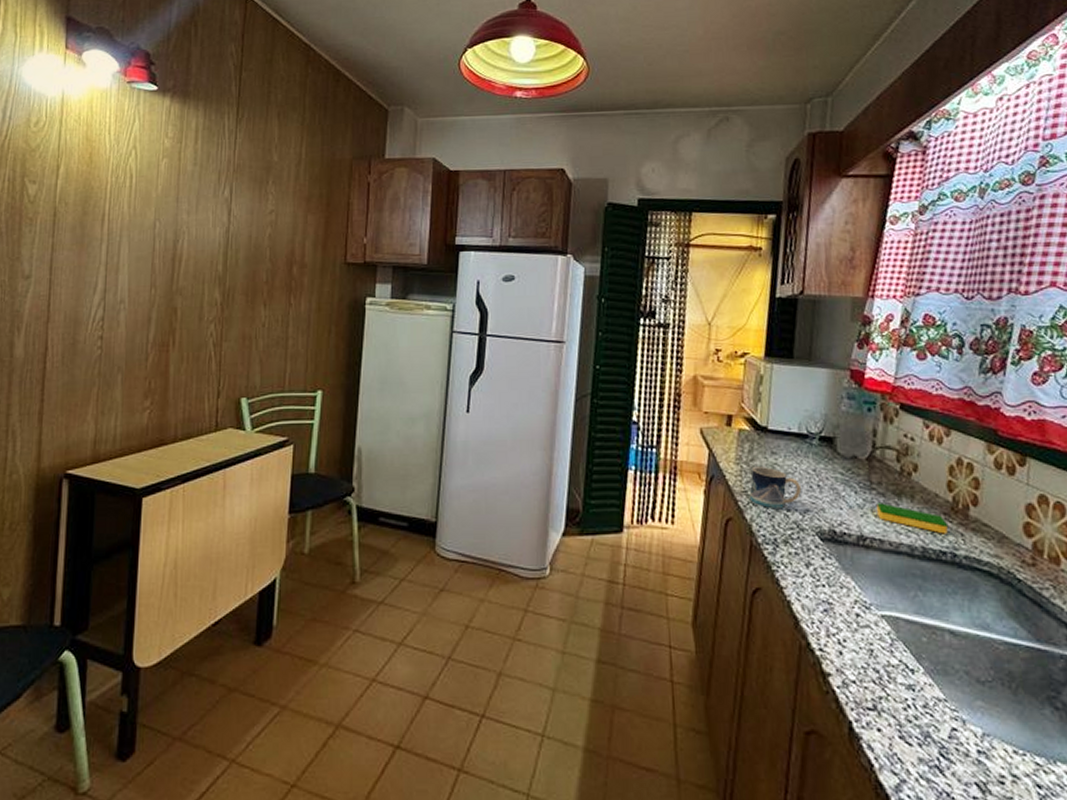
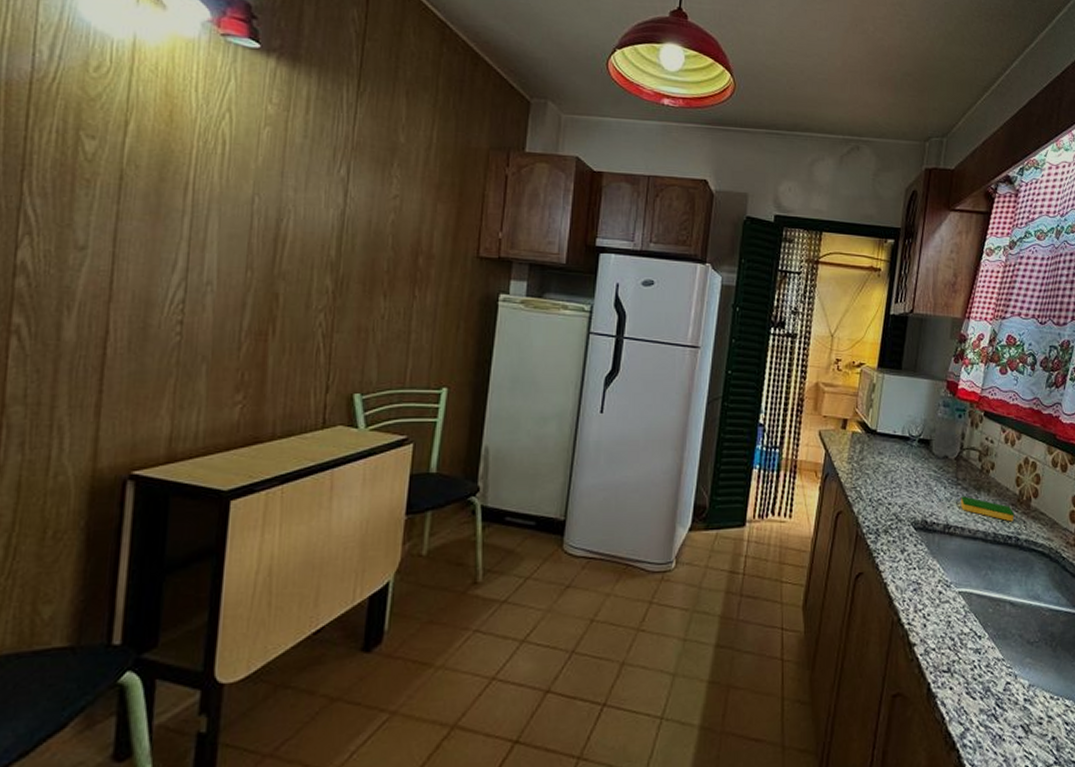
mug: present [749,467,802,510] -> none [857,465,902,503]

